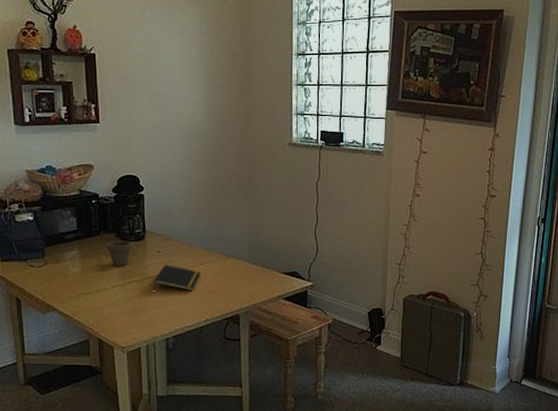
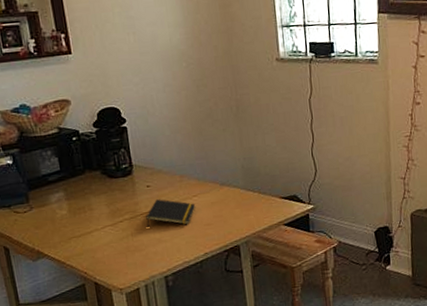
flower pot: present [106,241,132,266] -> none [92,177,121,205]

